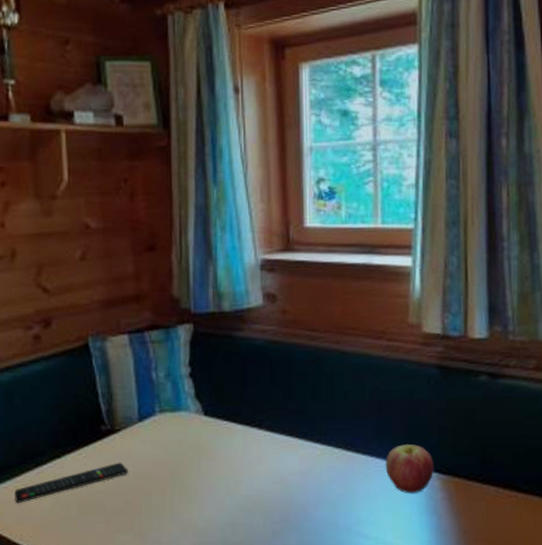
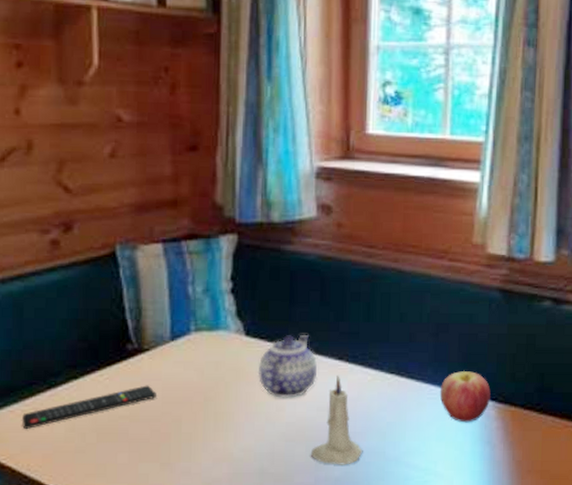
teapot: none [216,414,270,472] -> present [257,335,317,398]
candle: none [268,451,316,535] -> present [311,376,363,465]

